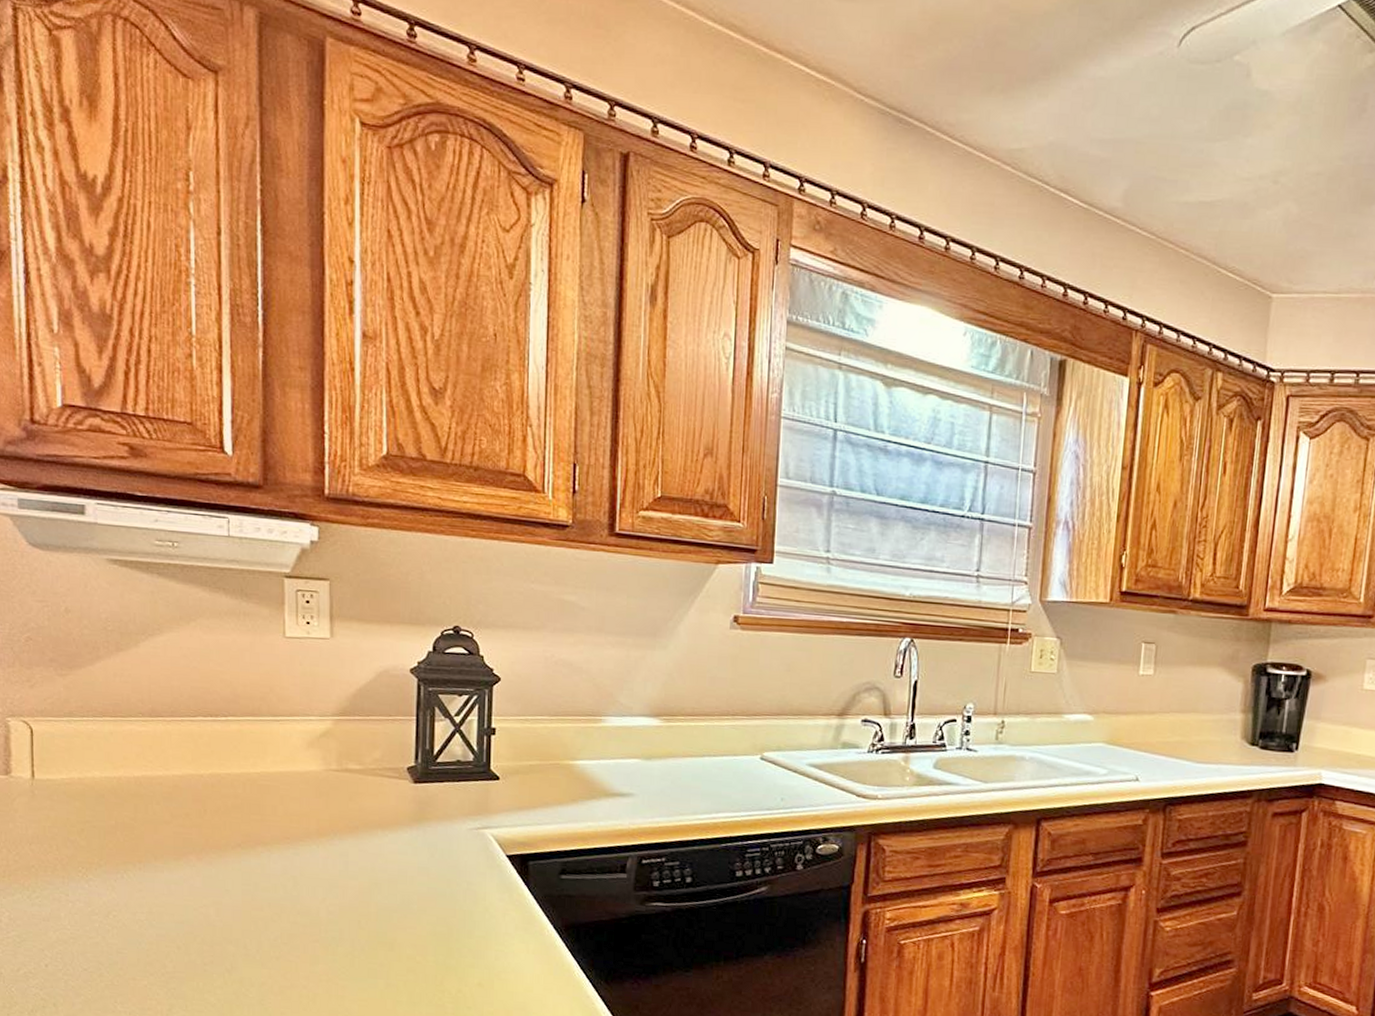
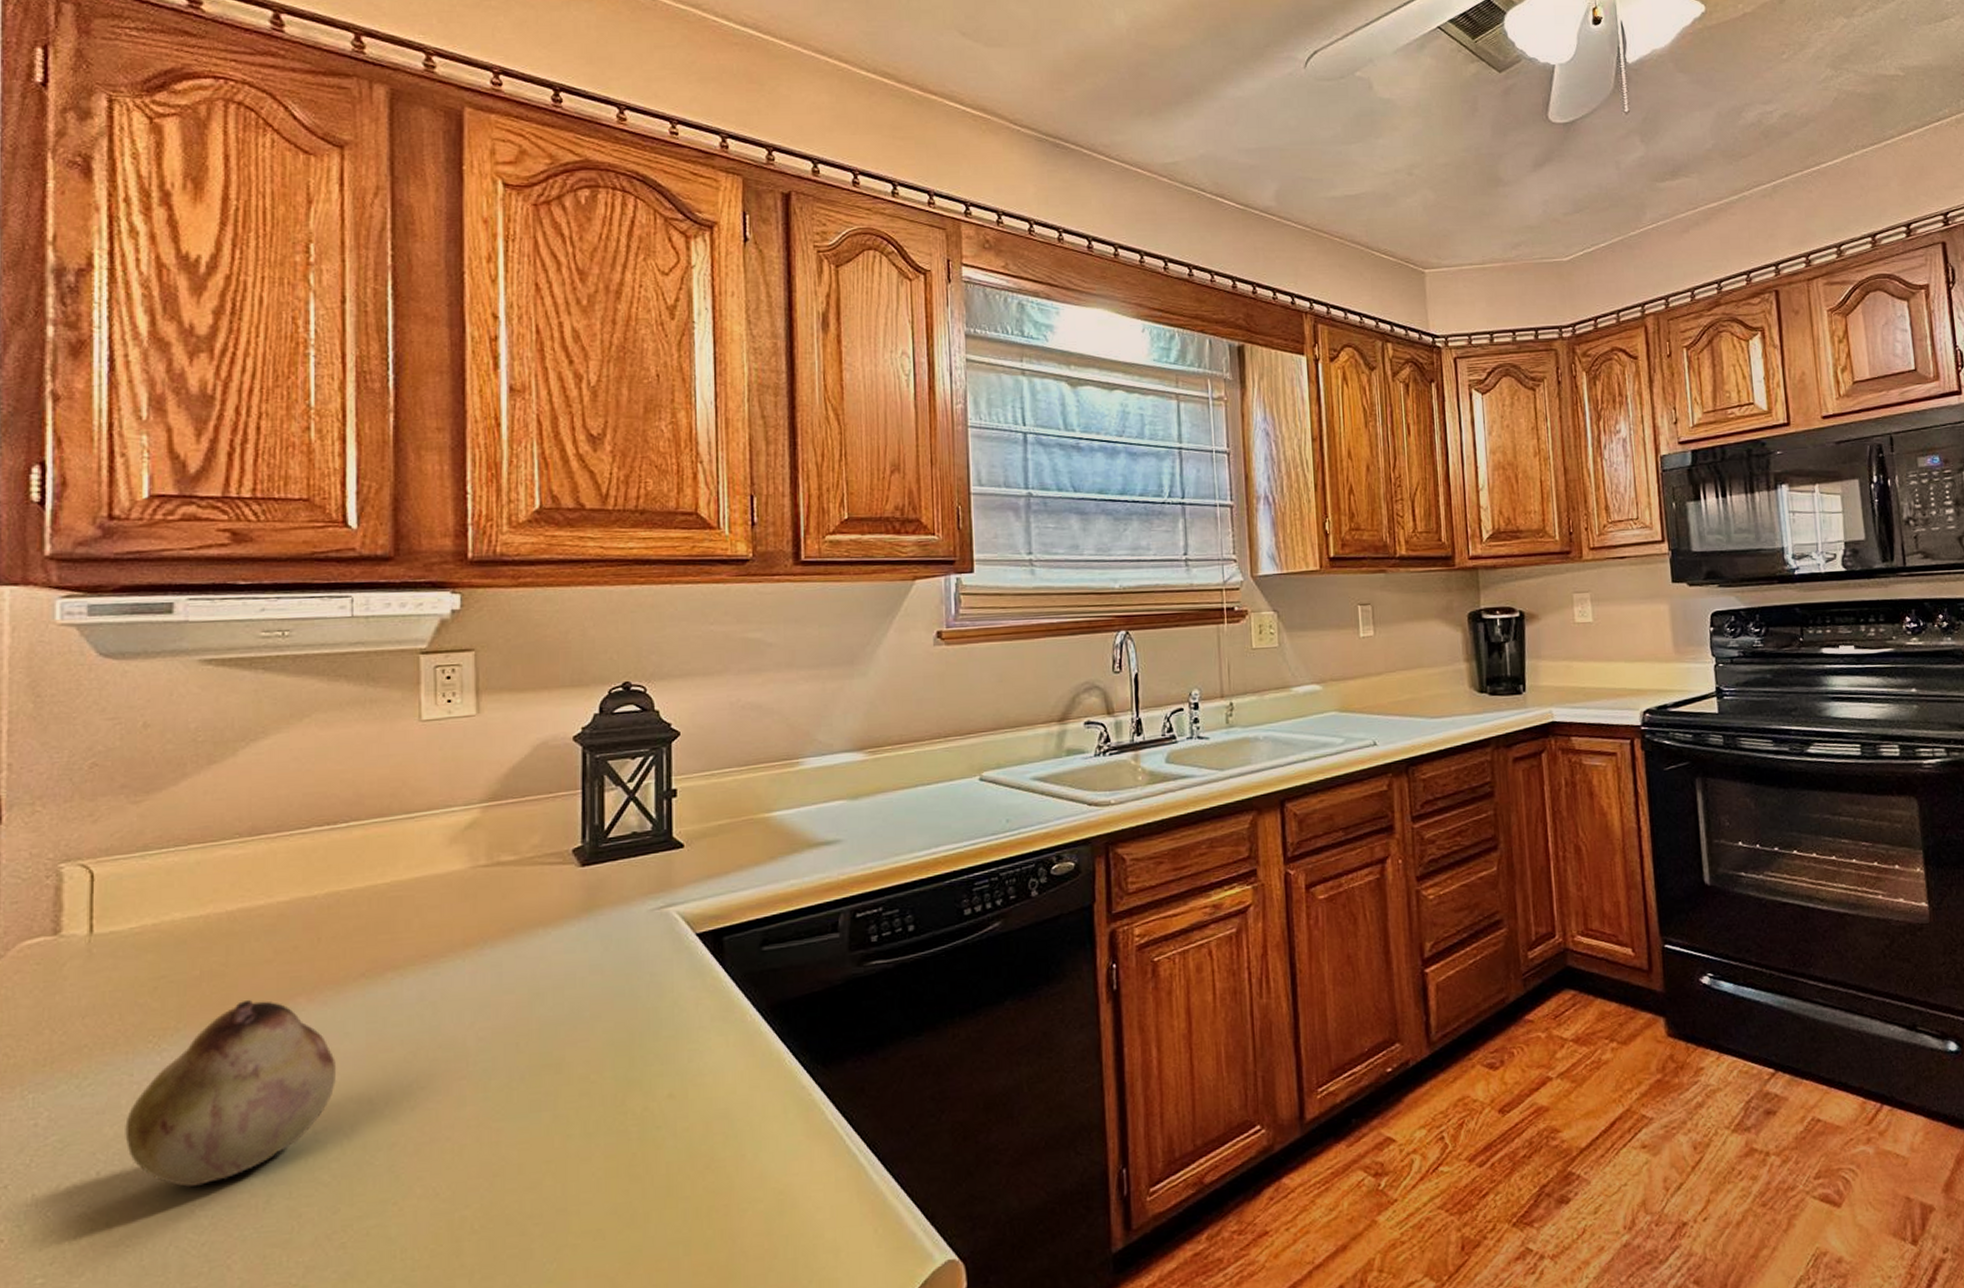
fruit: none [64,850,219,989] -> present [125,999,336,1187]

